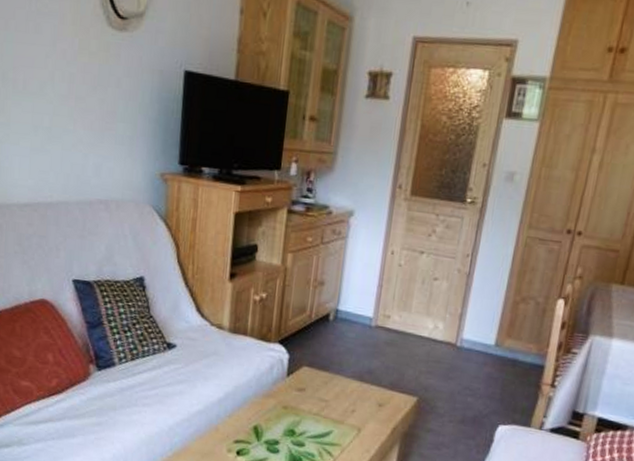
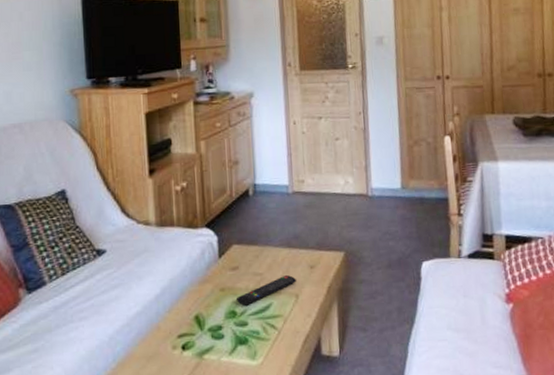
remote control: none [298,406,362,428] -> present [237,274,296,306]

